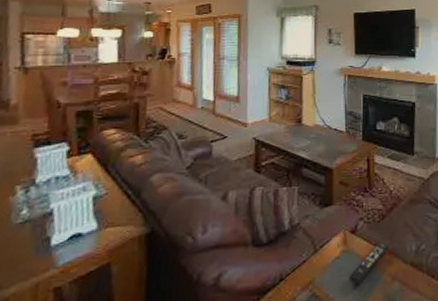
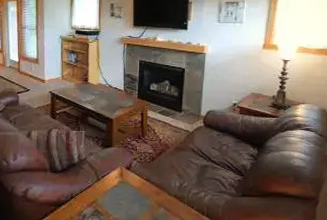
remote control: present [350,242,389,286] -> none [125,178,157,208]

